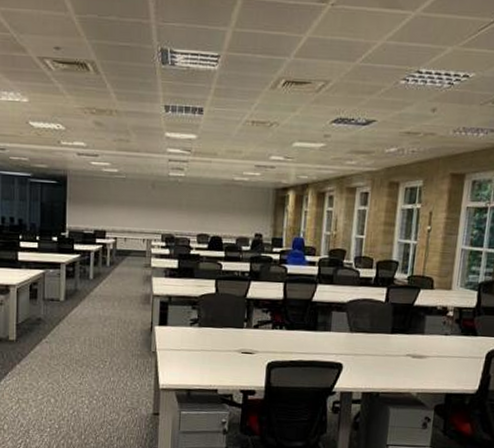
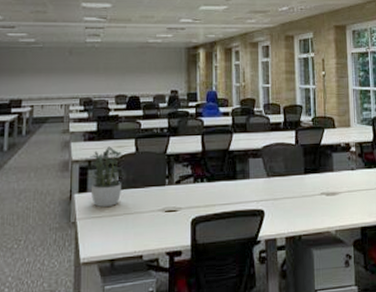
potted plant: none [170,284,202,342] -> present [90,146,122,208]

